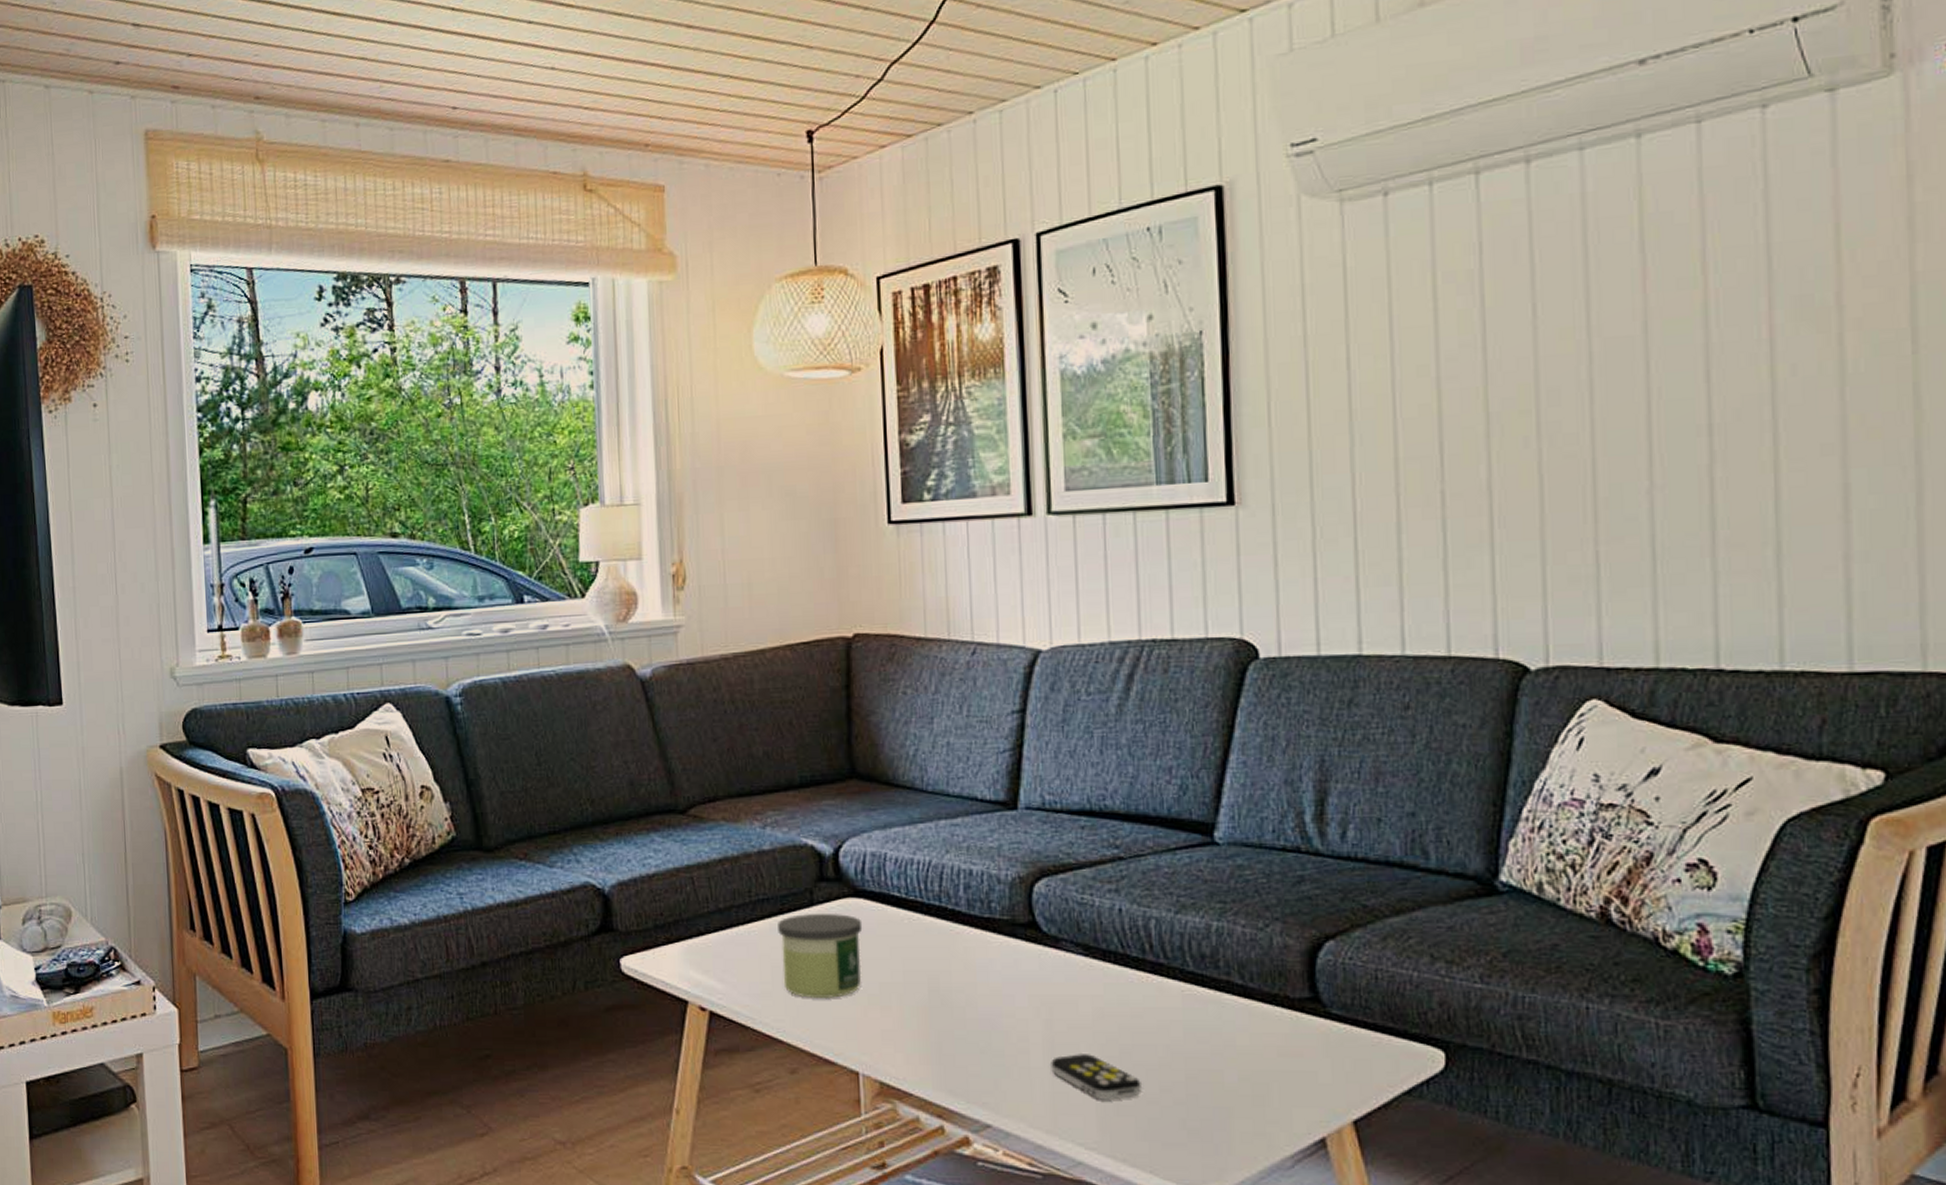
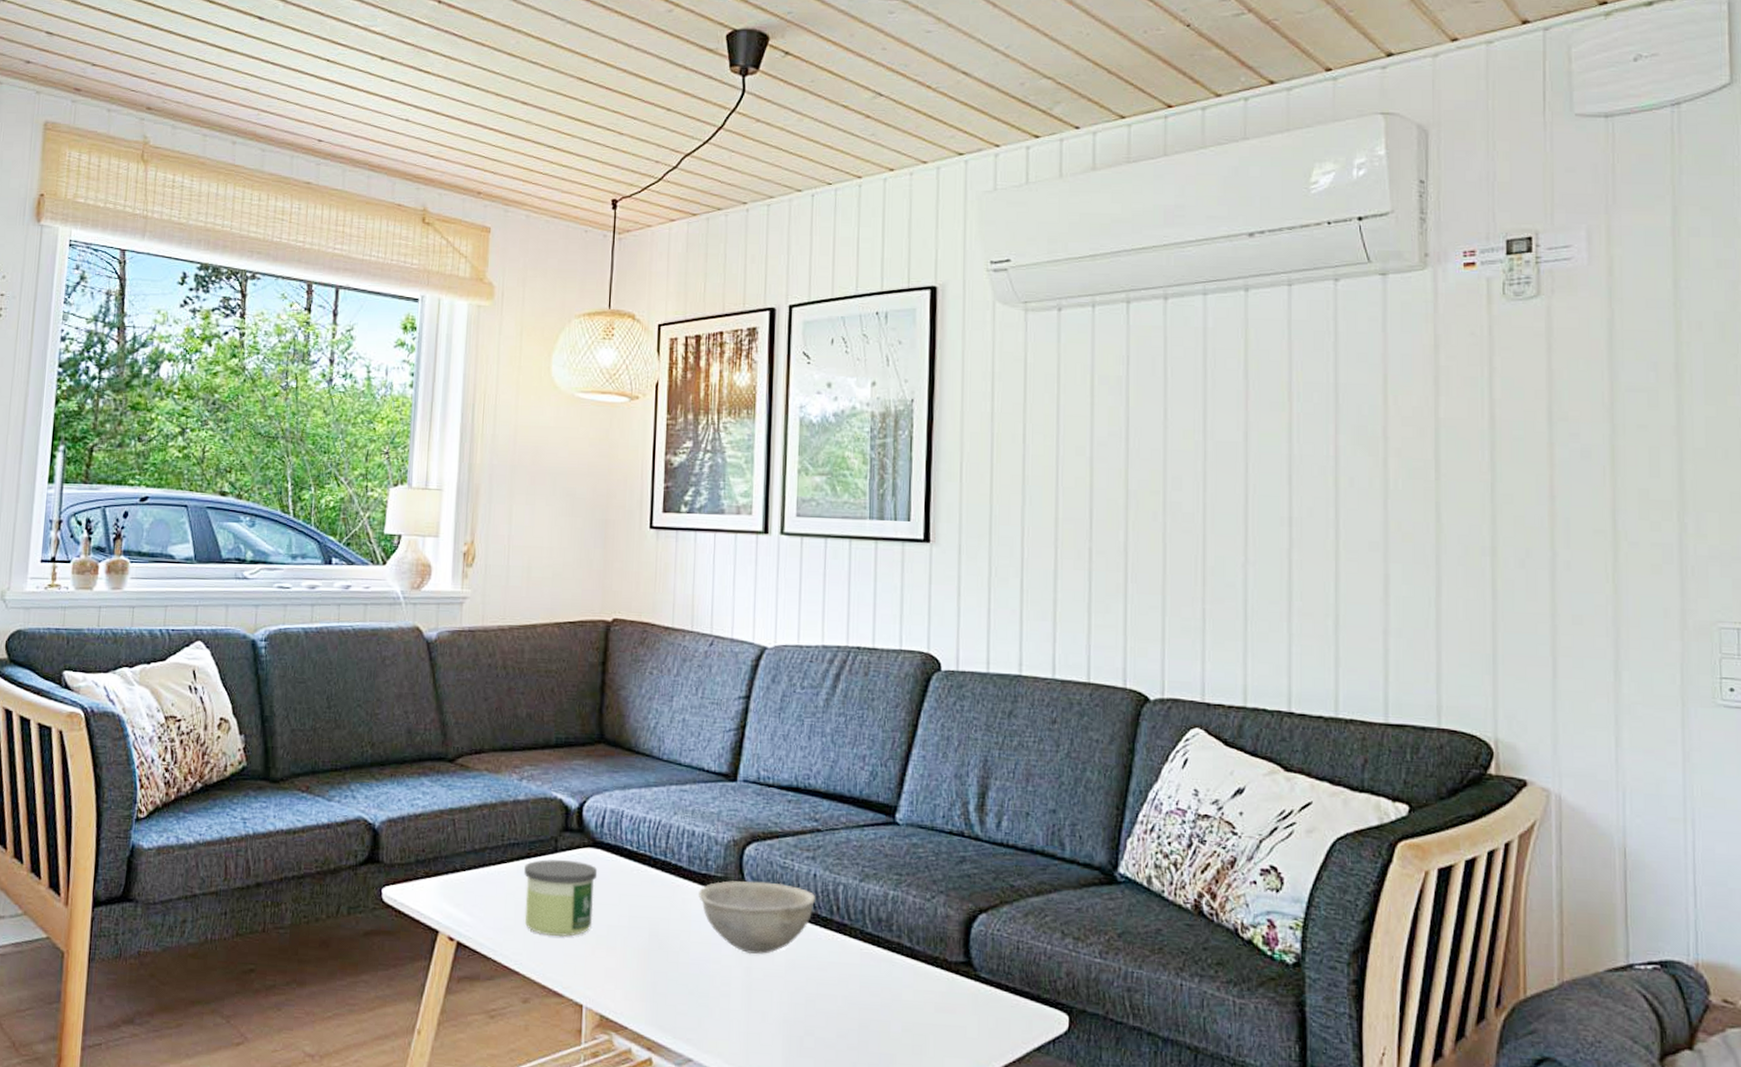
bowl: none [983,921,1124,1004] -> present [699,880,816,954]
remote control: present [1051,1054,1143,1100] -> none [747,999,823,1042]

